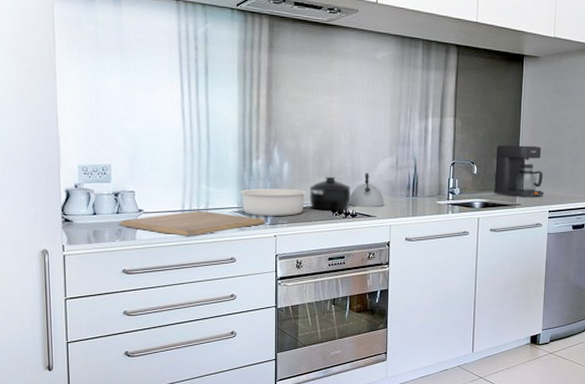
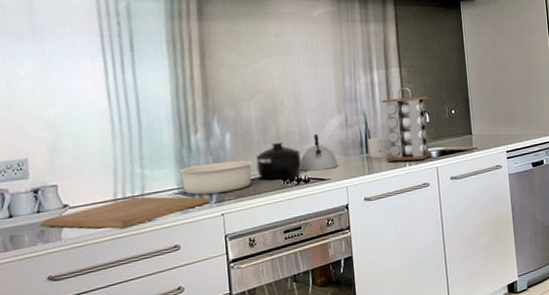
mug: none [415,182,437,203] -> present [368,136,390,159]
spice rack: none [430,137,478,209] -> present [382,86,432,162]
coffee maker: present [493,145,544,198] -> none [445,87,499,141]

